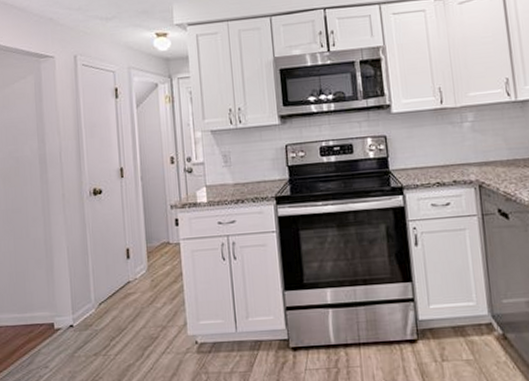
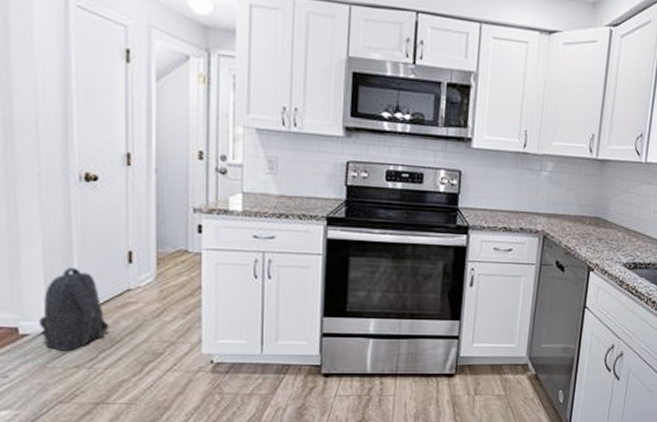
backpack: none [68,267,117,341] -> present [39,267,109,351]

